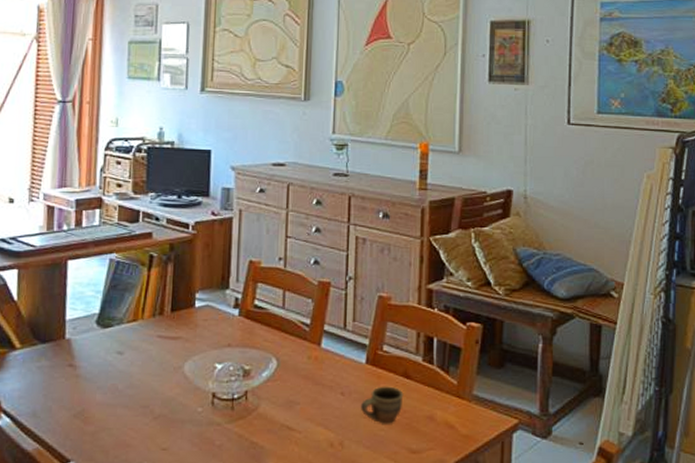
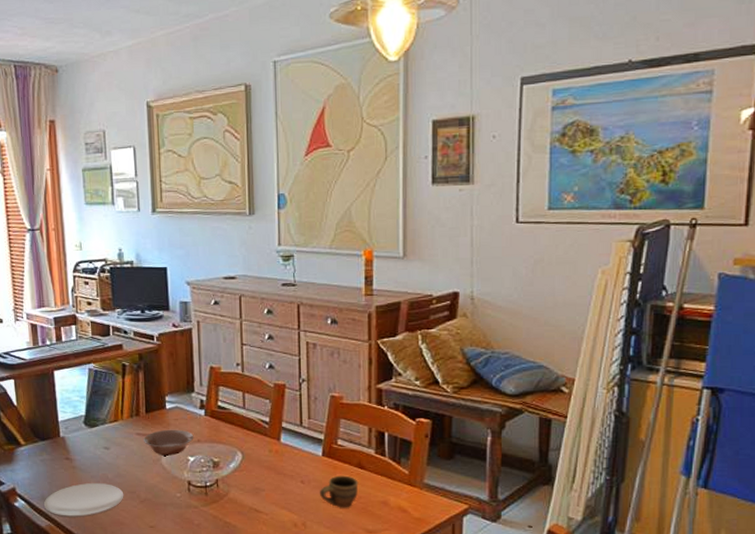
plate: none [33,394,135,439] -> present [43,482,124,518]
bowl: none [164,331,224,362] -> present [143,429,194,456]

